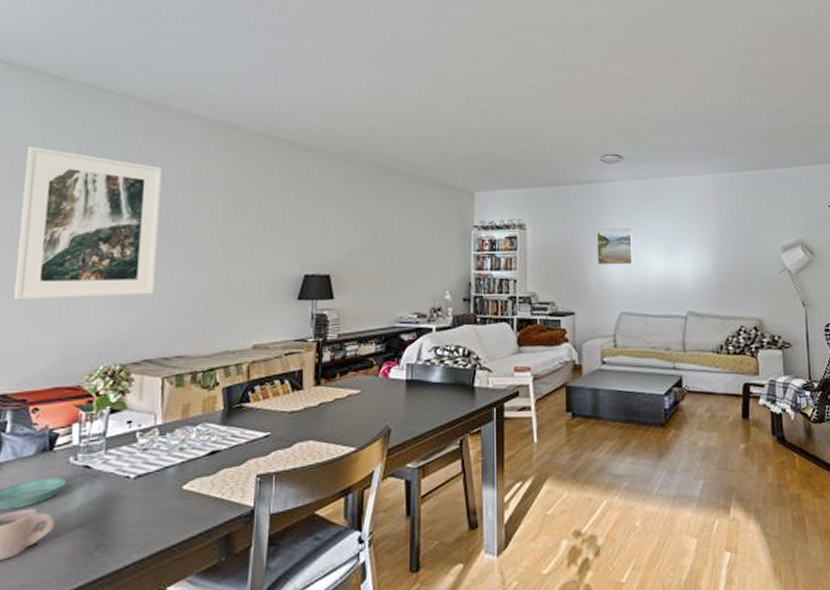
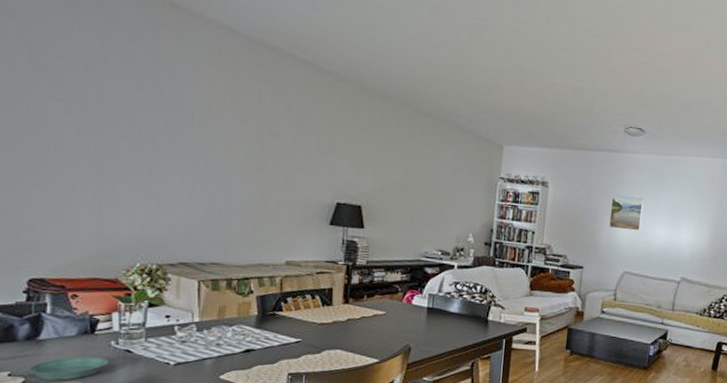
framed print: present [13,146,163,300] -> none [44,34,195,203]

